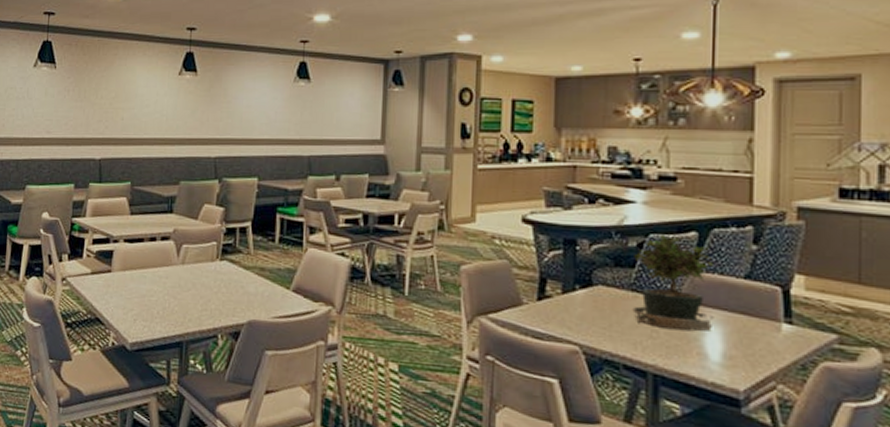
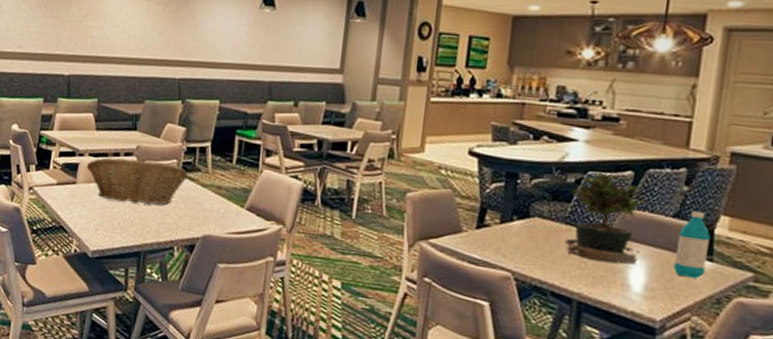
fruit basket: none [121,242,229,291] -> present [86,157,188,205]
water bottle: none [751,270,788,344] -> present [673,210,712,279]

